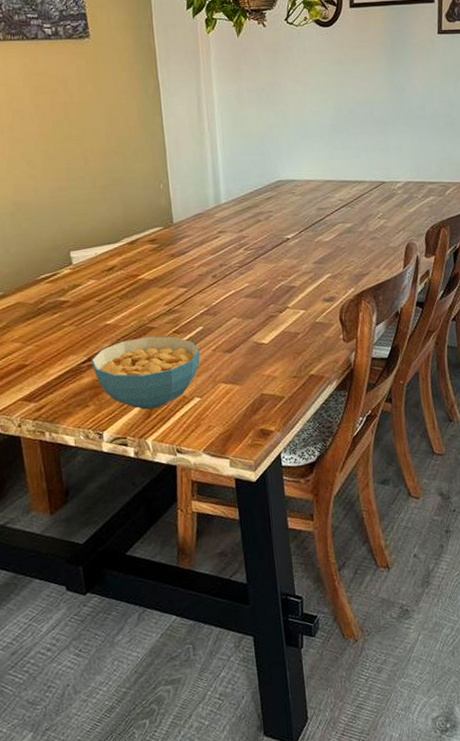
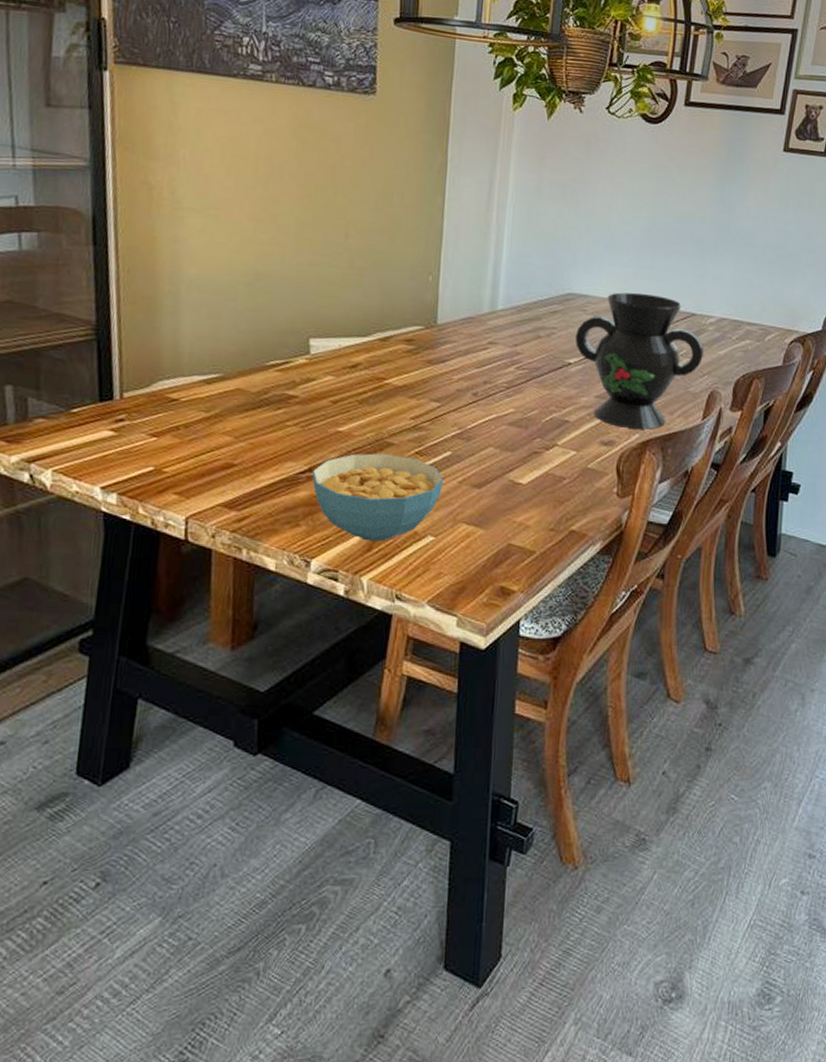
decorative vase: none [289,171,398,285] -> present [575,292,704,429]

